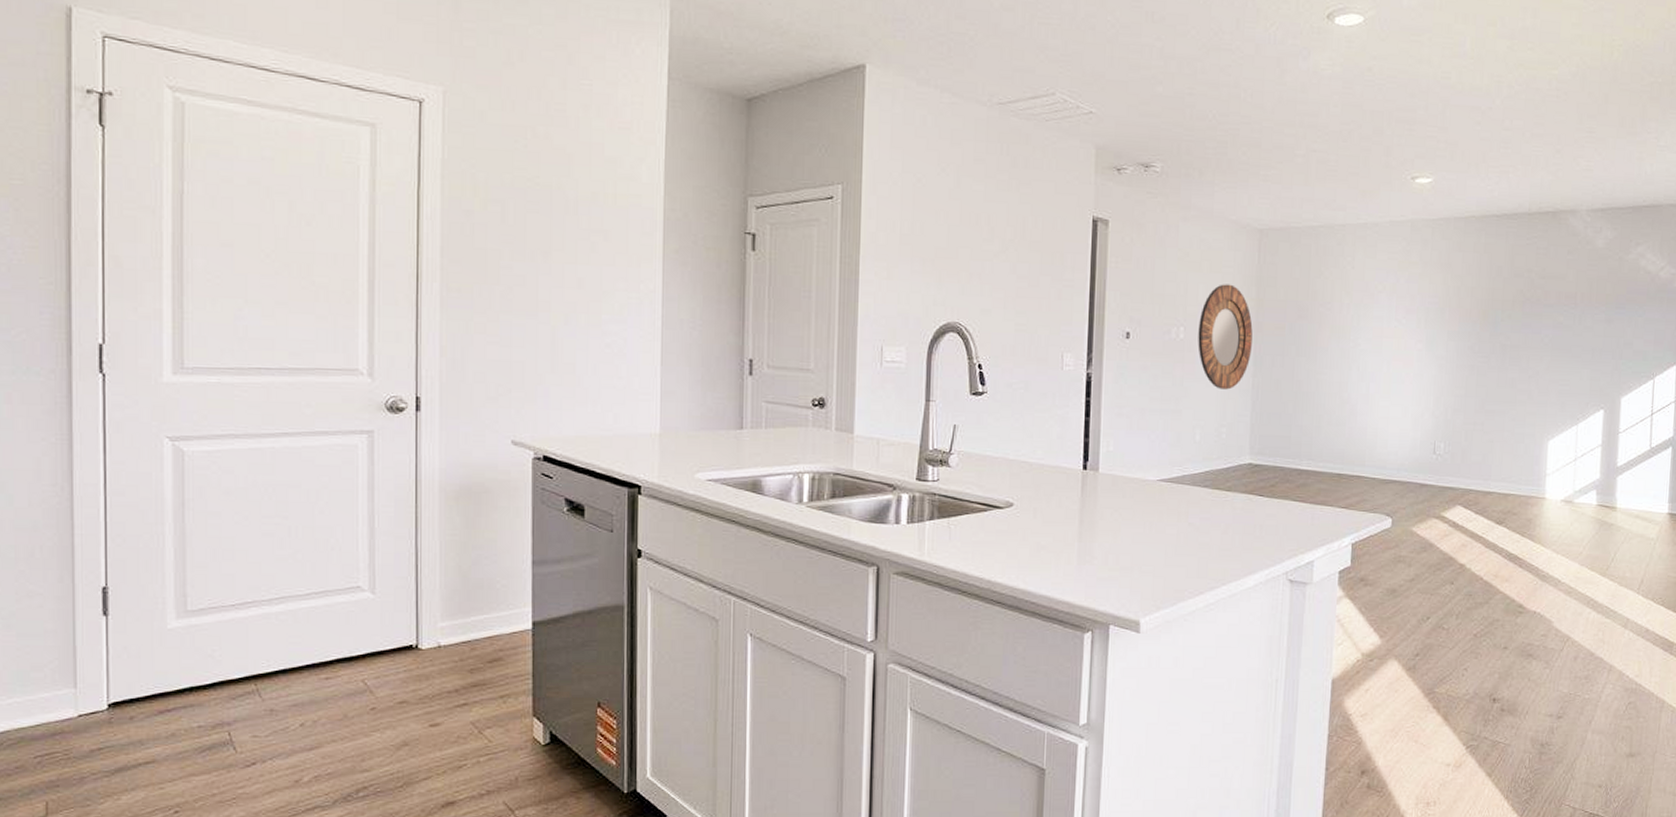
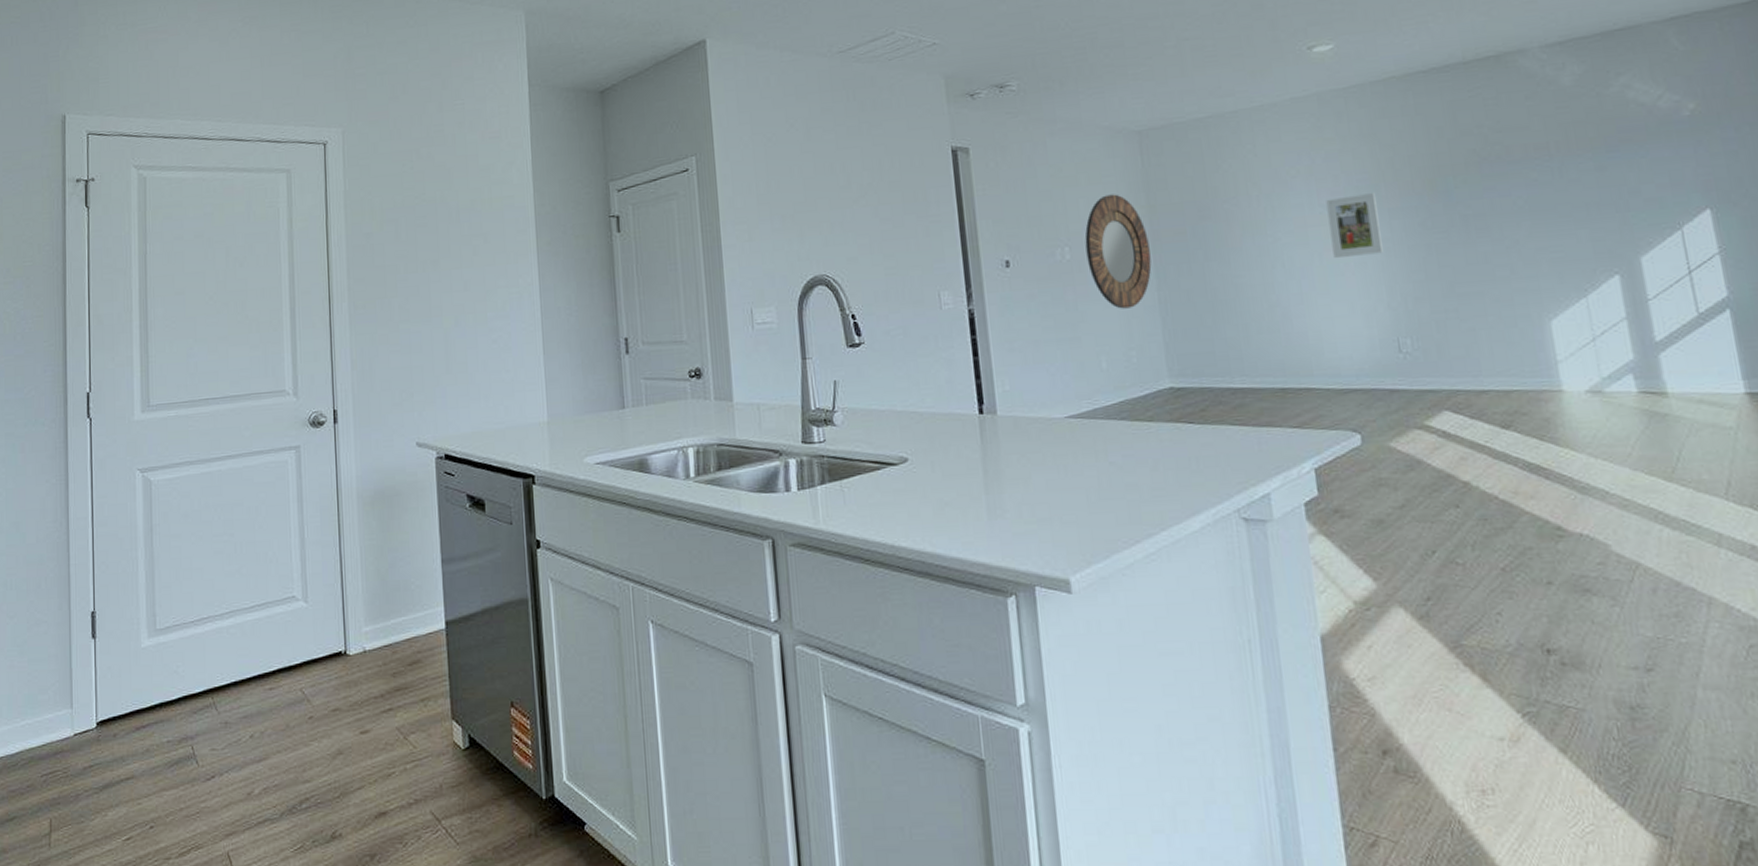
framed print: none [1399,315,1440,369] -> present [1326,193,1383,258]

